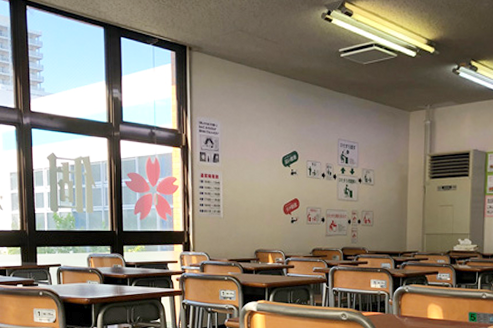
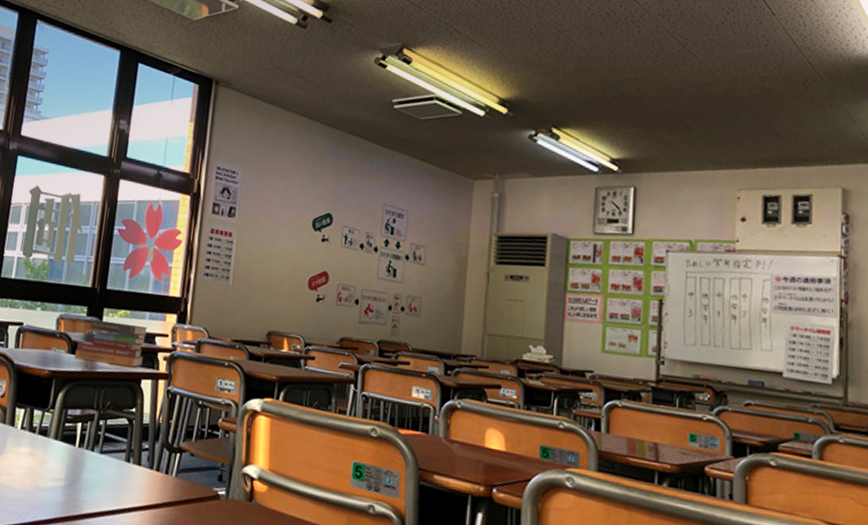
books: none [106,255,160,289] -> present [74,319,147,368]

